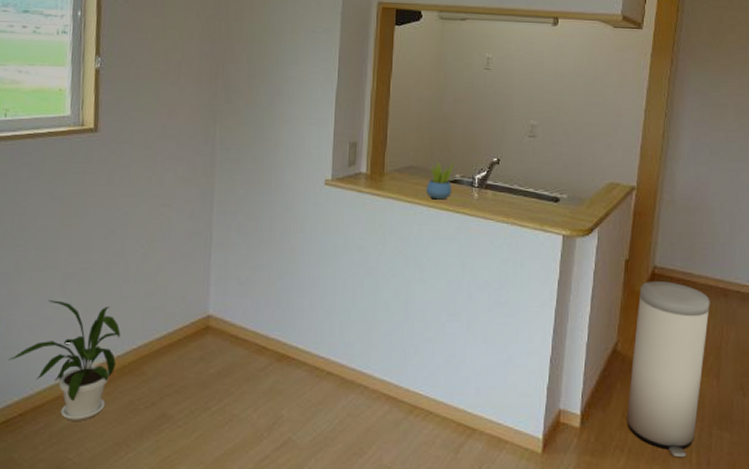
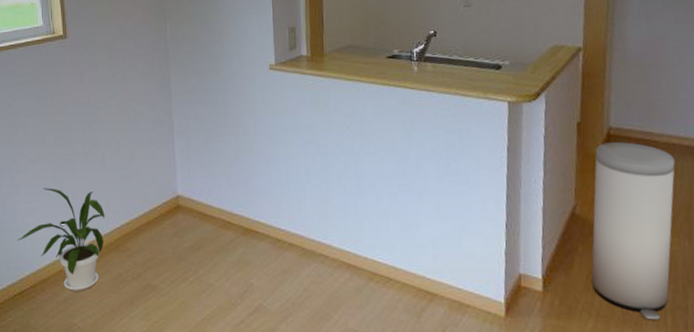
succulent plant: present [425,161,453,200] -> none [365,37,392,76]

